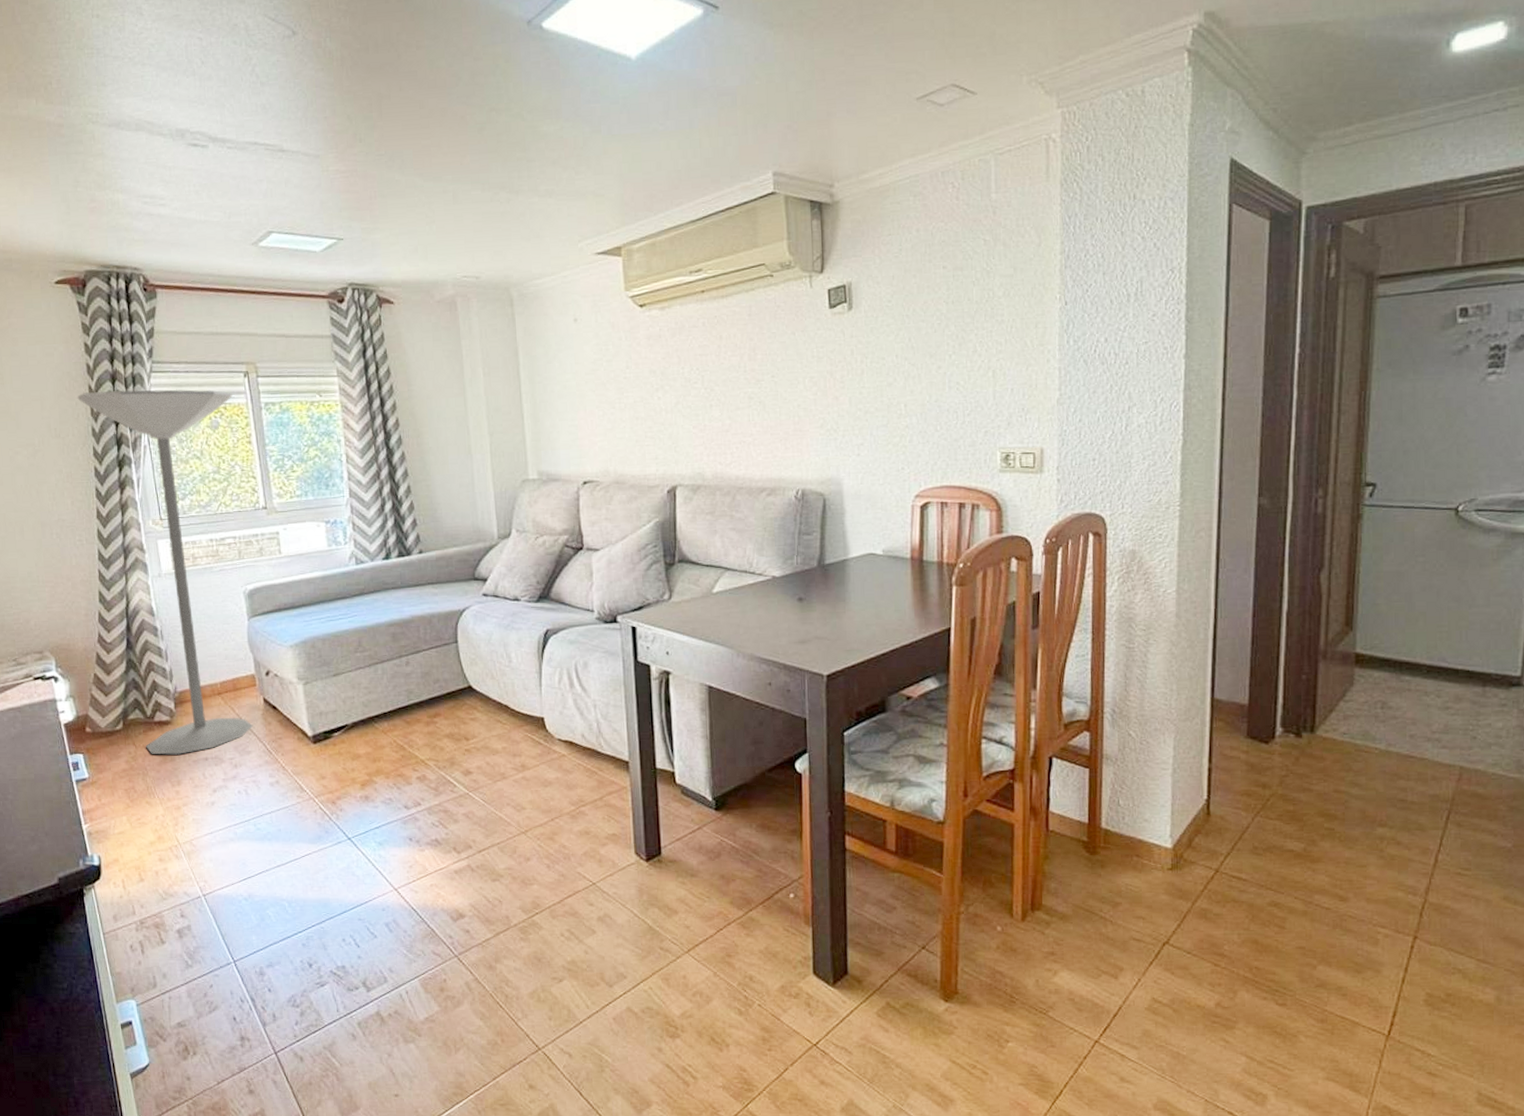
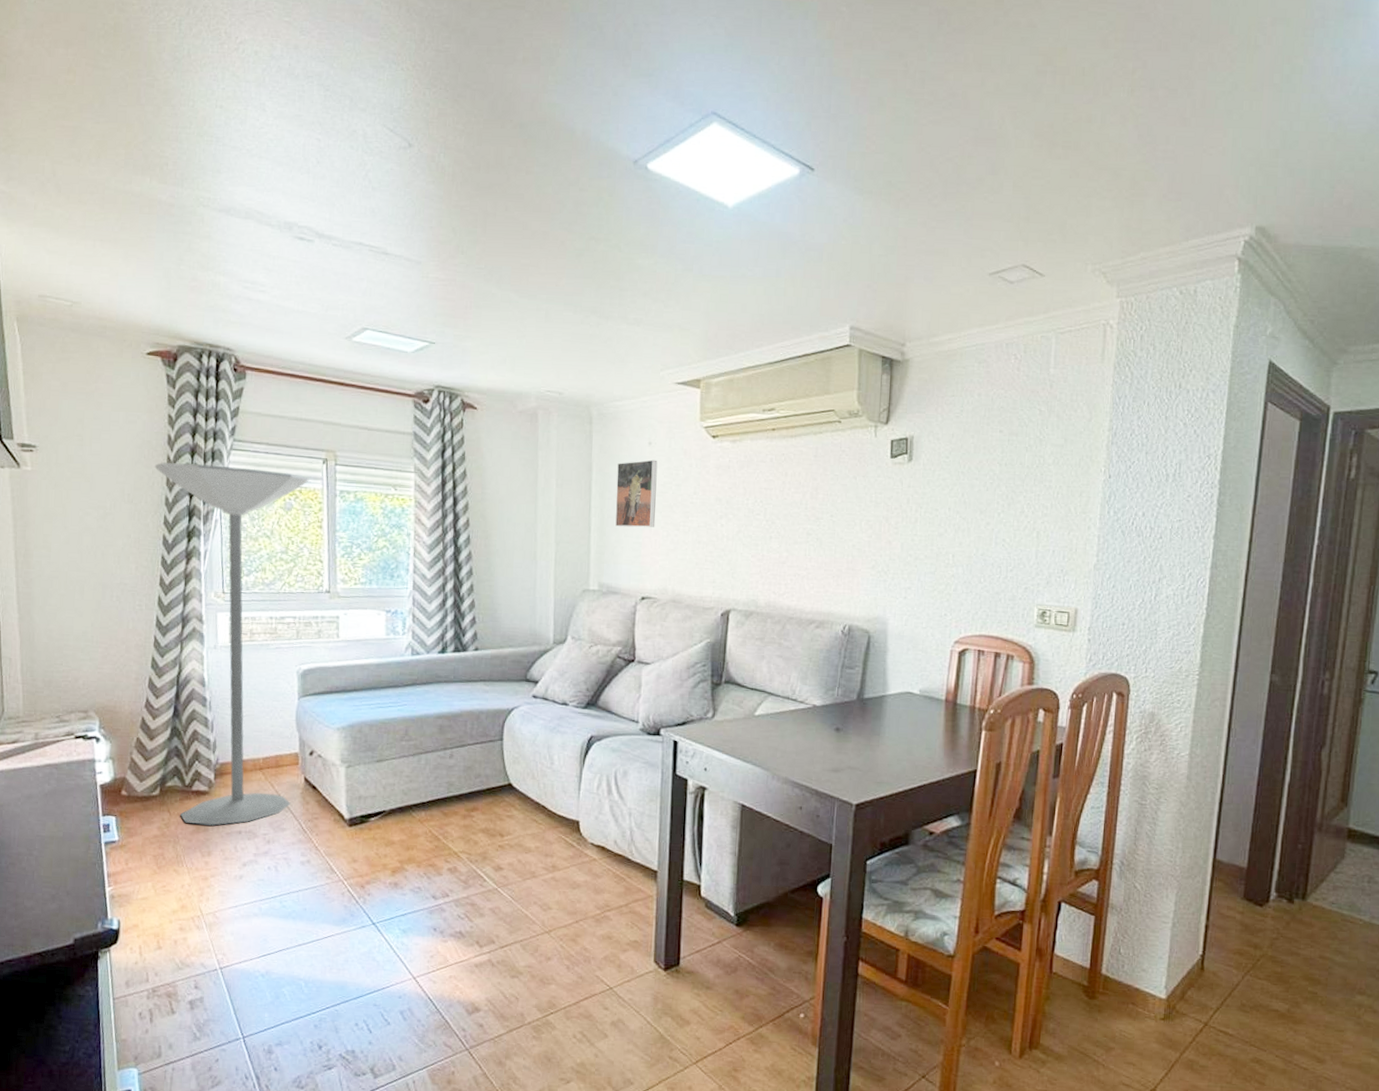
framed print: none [544,337,590,411] -> present [615,459,658,528]

